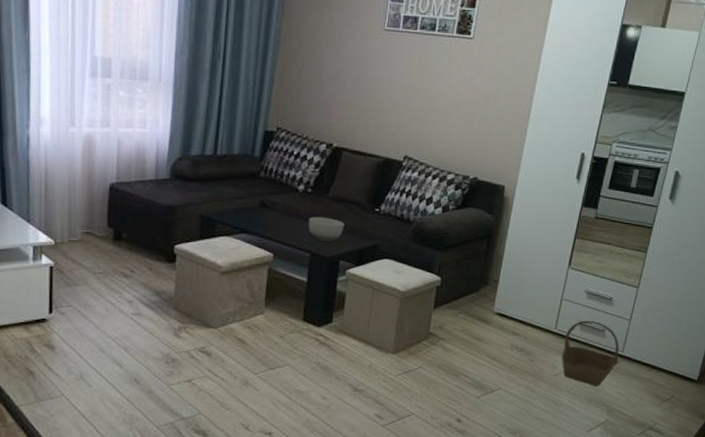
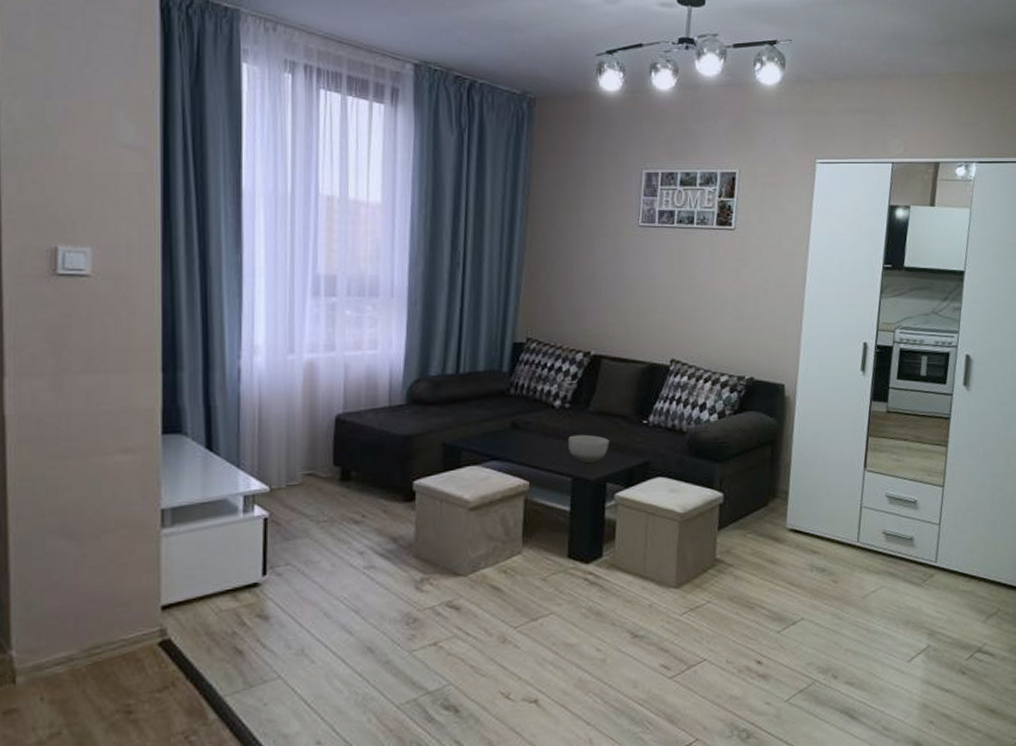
basket: present [561,320,619,387] -> none [868,528,933,607]

